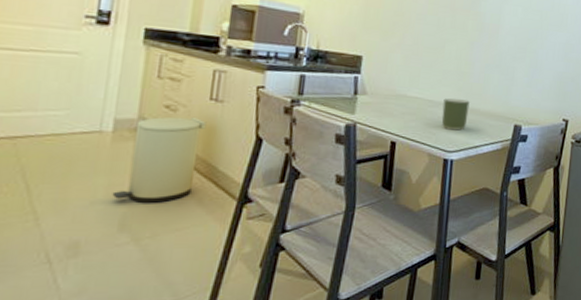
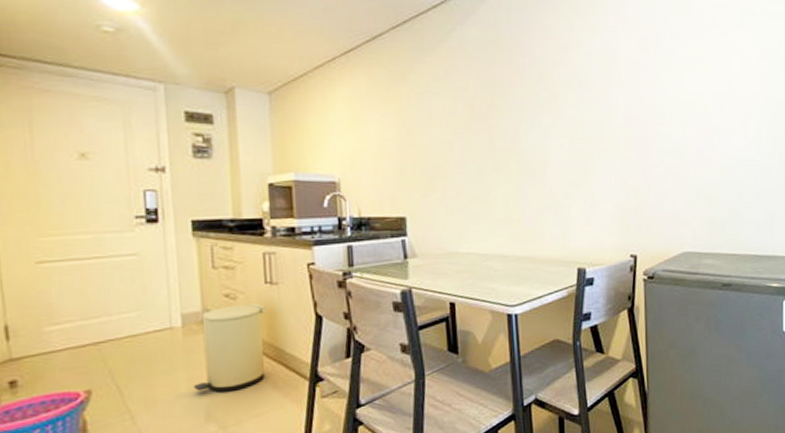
mug: present [441,98,470,130] -> none [497,247,526,283]

